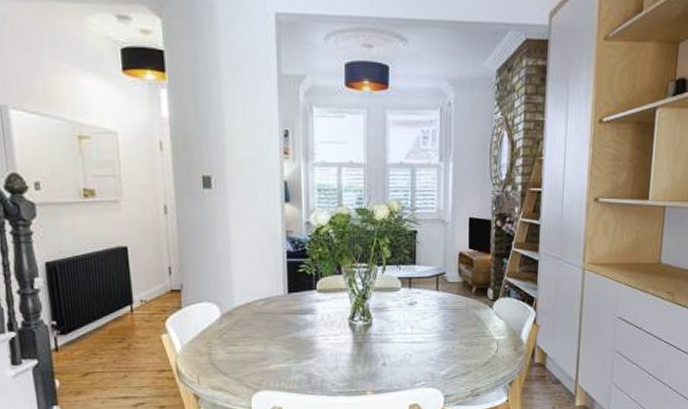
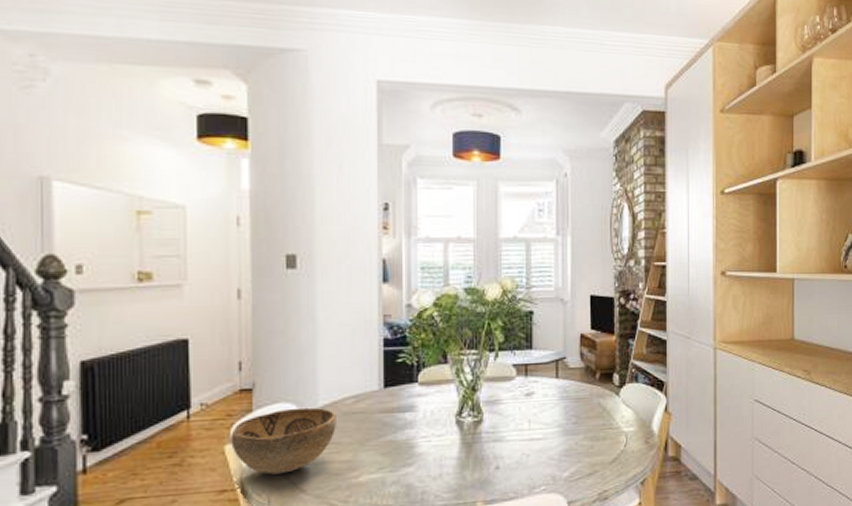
decorative bowl: none [166,307,250,360] -> present [231,407,336,475]

